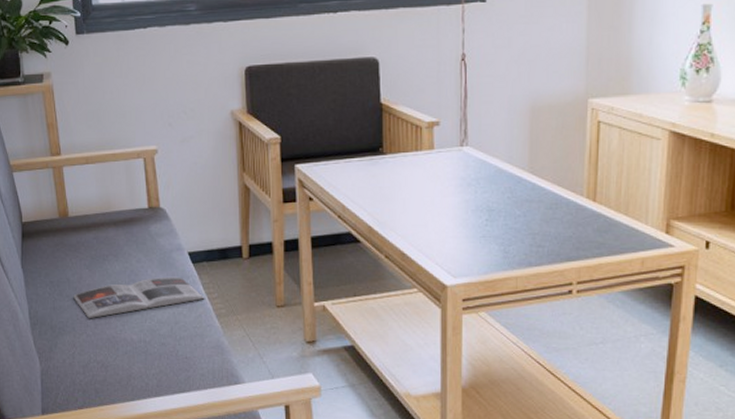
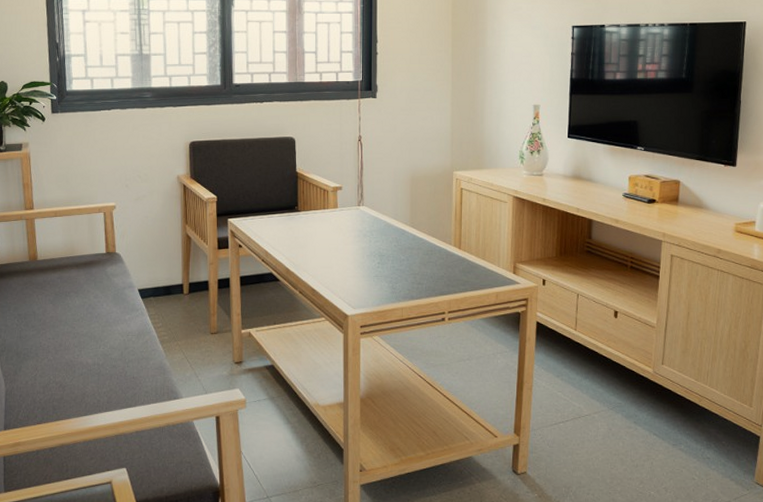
magazine: present [73,276,205,319] -> none [38,309,151,346]

